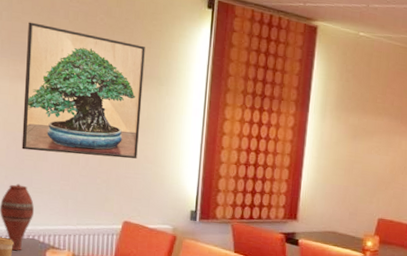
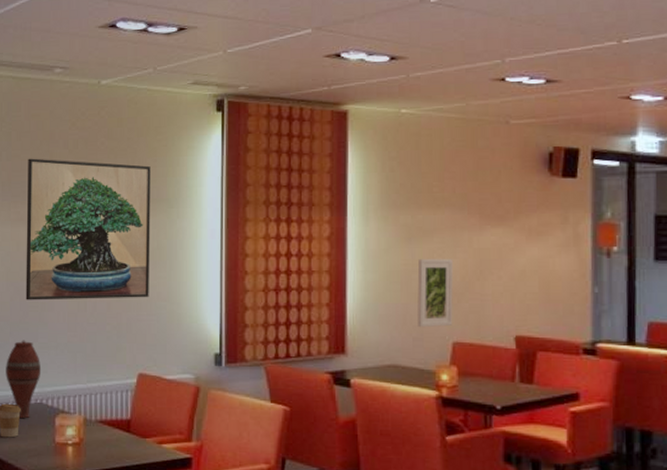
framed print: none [354,153,385,206] -> present [417,259,453,328]

